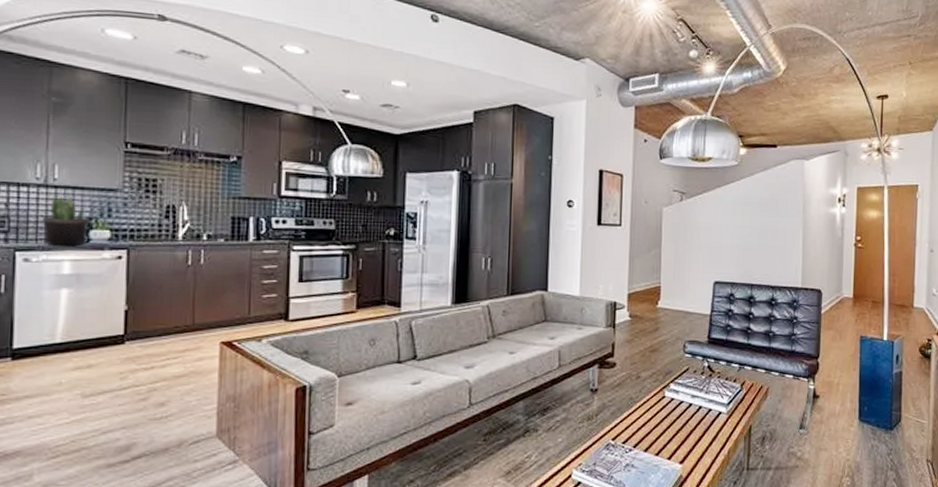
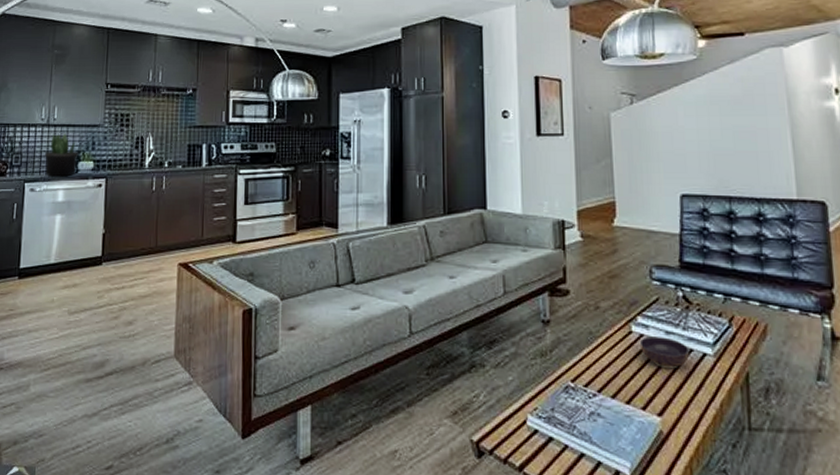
bowl: none [670,400,709,426] -> present [639,336,690,369]

